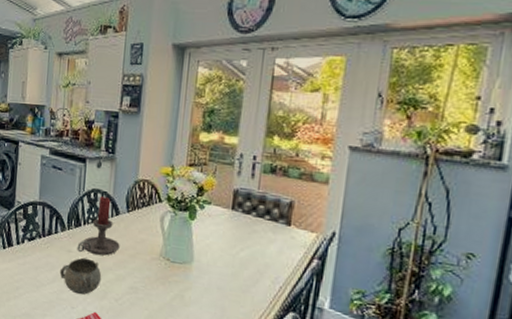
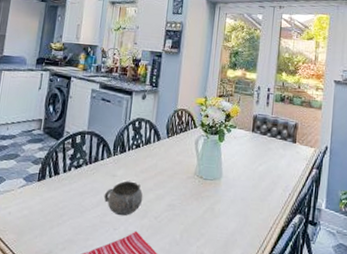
candle holder: present [77,196,120,256] -> none [121,125,160,178]

